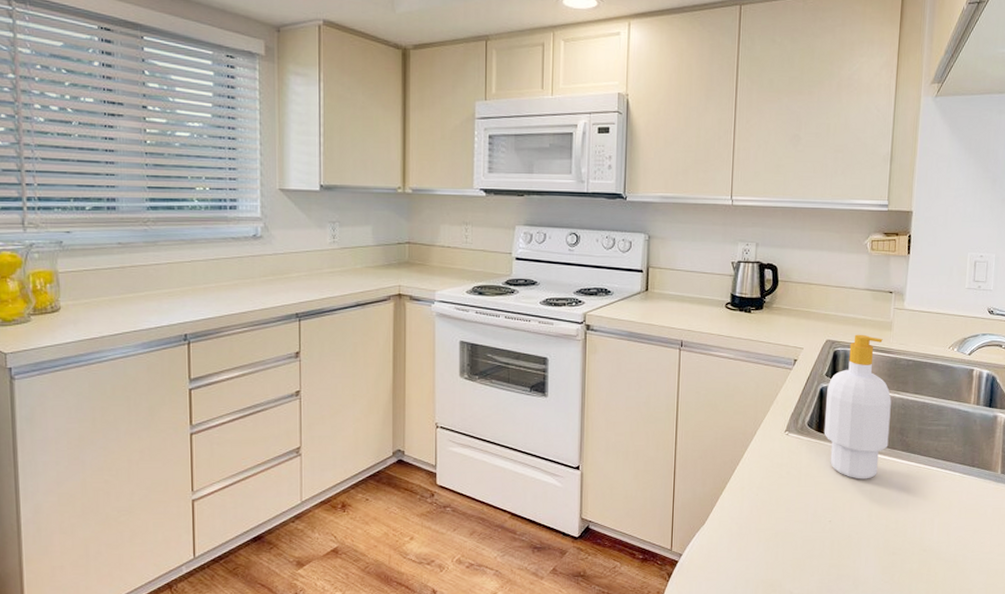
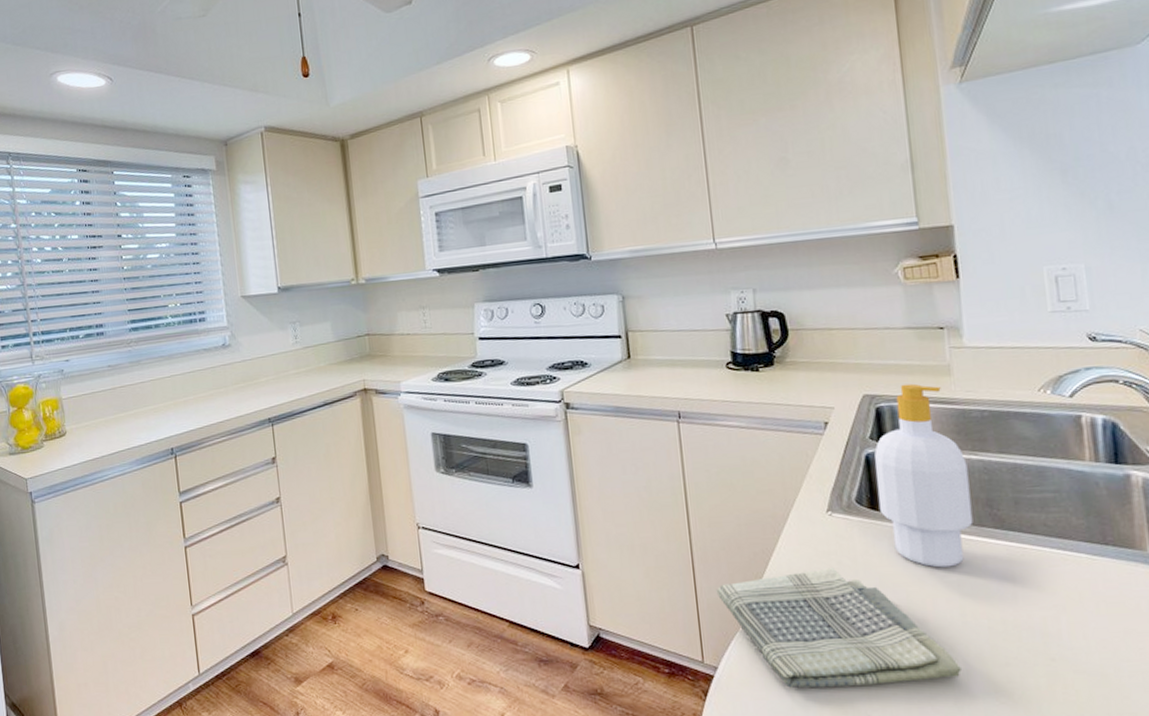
dish towel: none [690,476,862,571] -> present [716,568,961,688]

